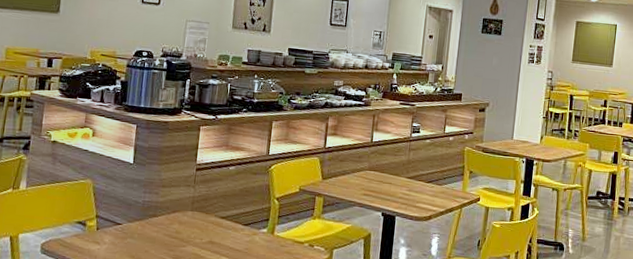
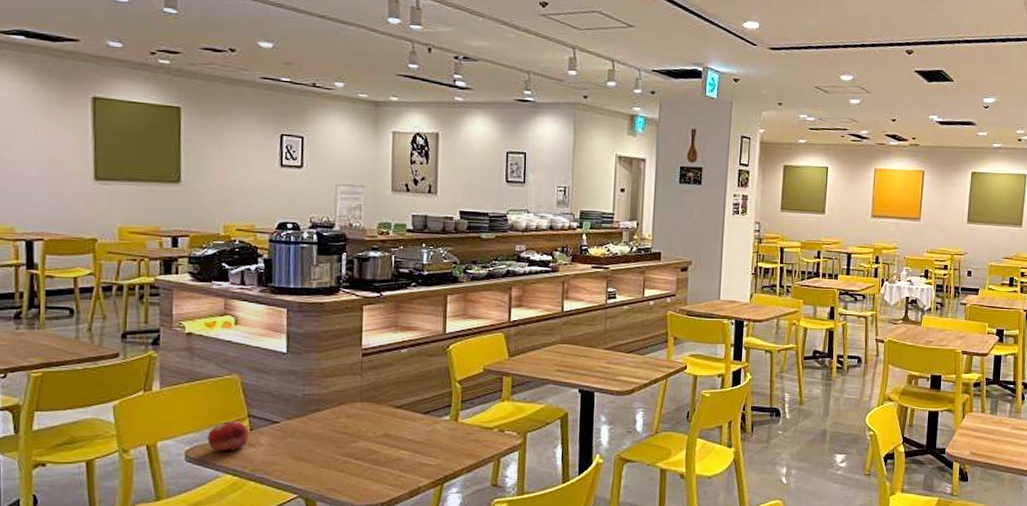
fruit: none [61,220,95,247] -> present [208,421,248,451]

